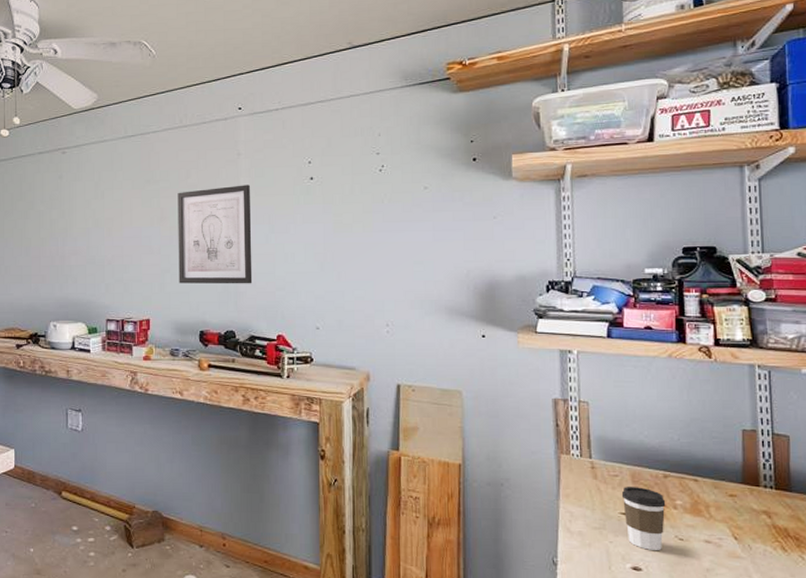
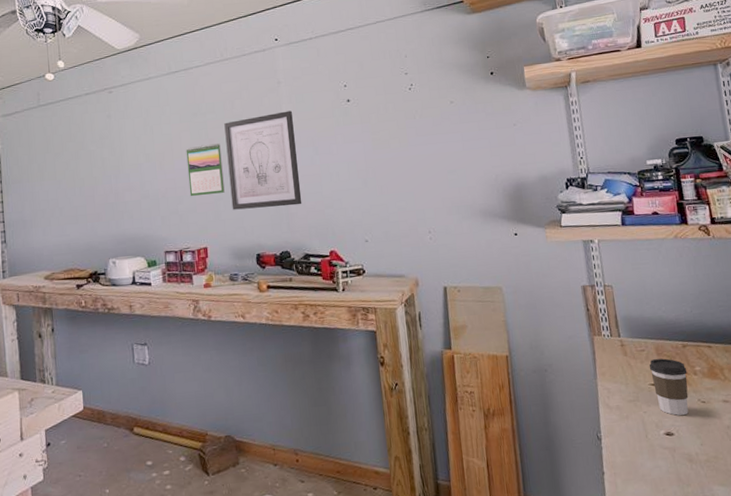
calendar: none [136,213,172,266] -> present [186,143,225,197]

